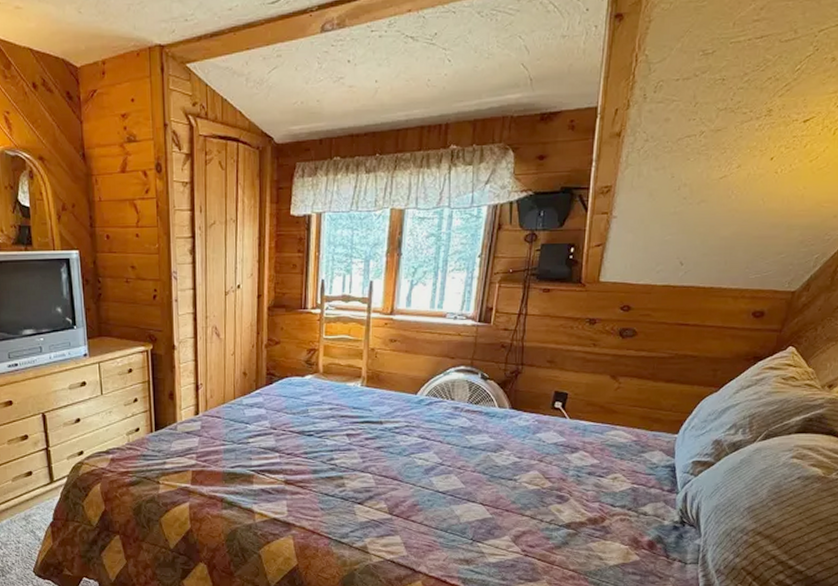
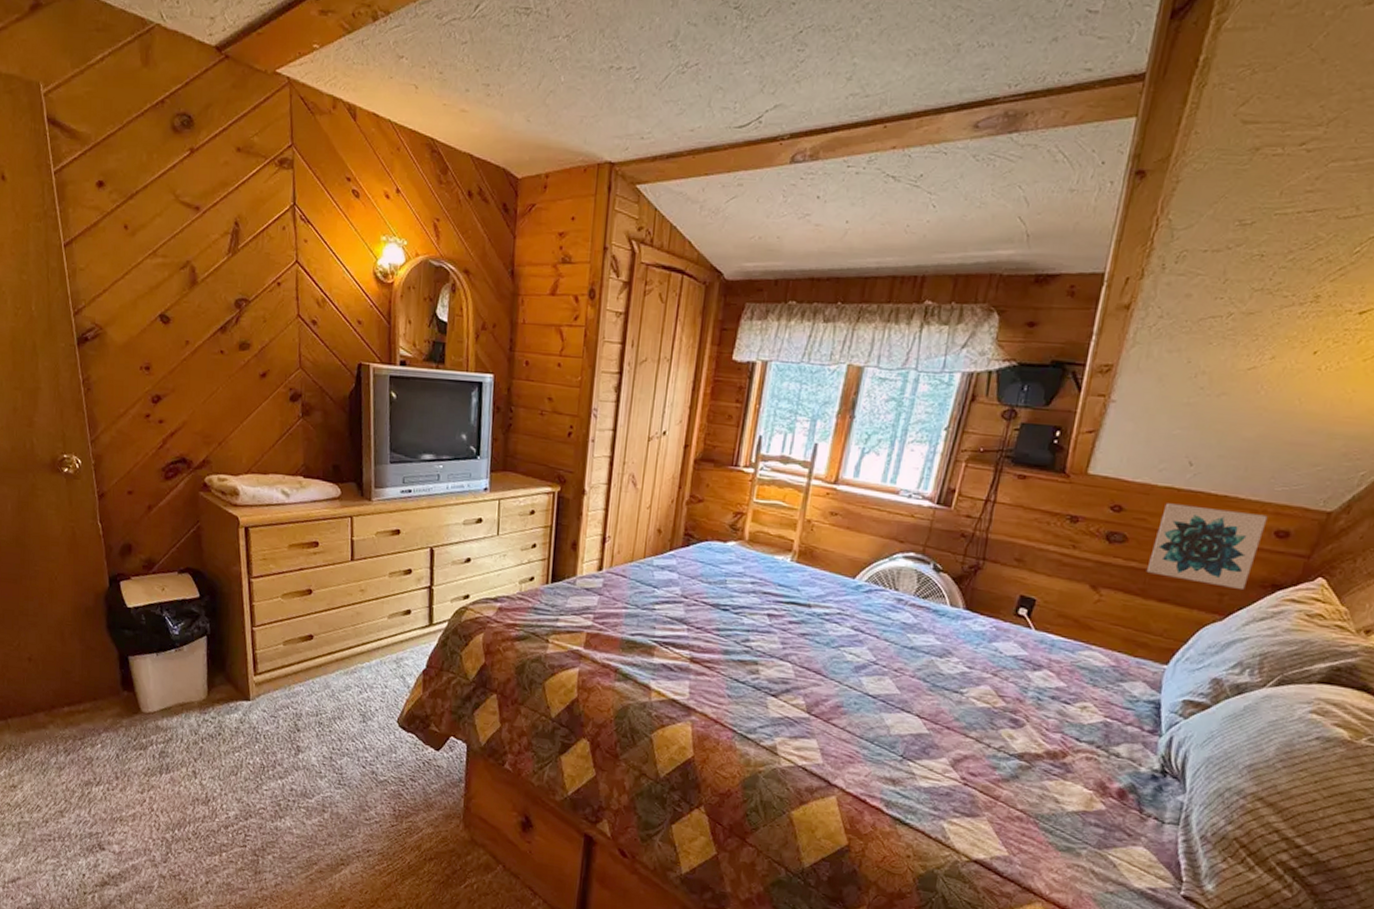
wall art: none [654,298,746,364] -> present [1146,503,1268,589]

